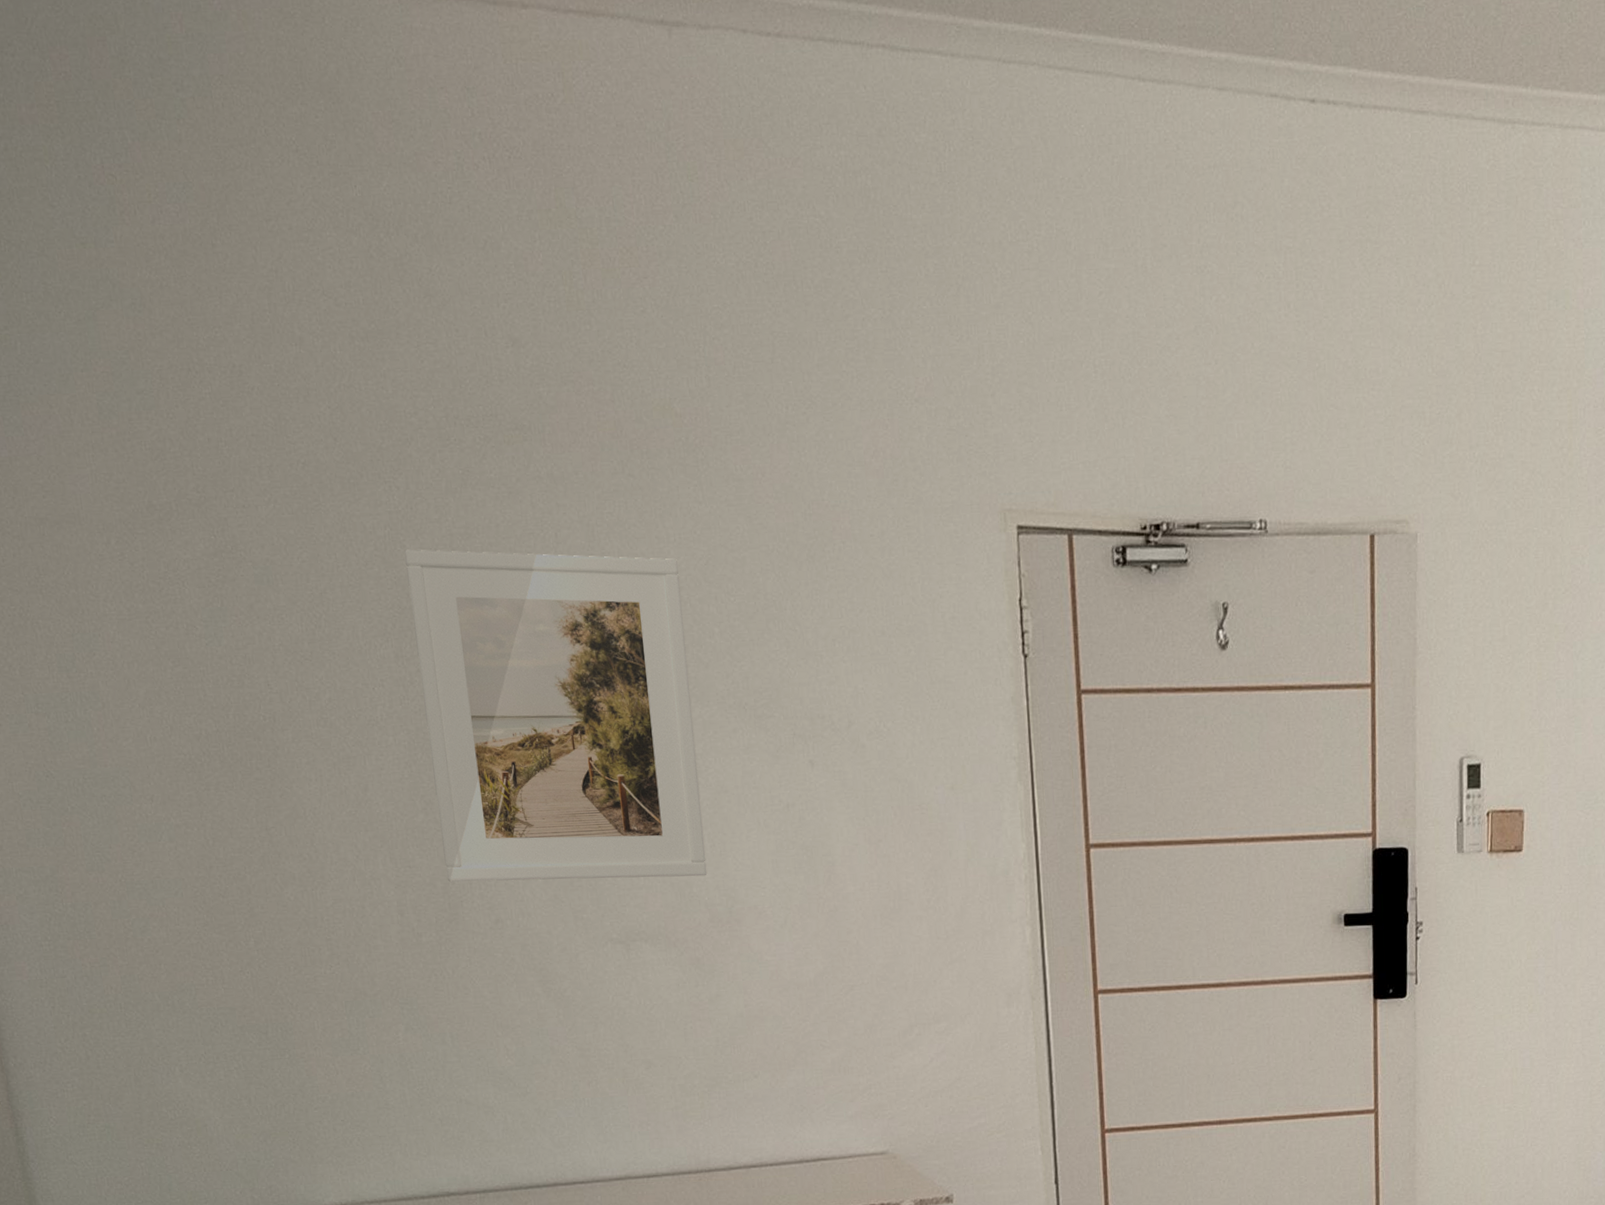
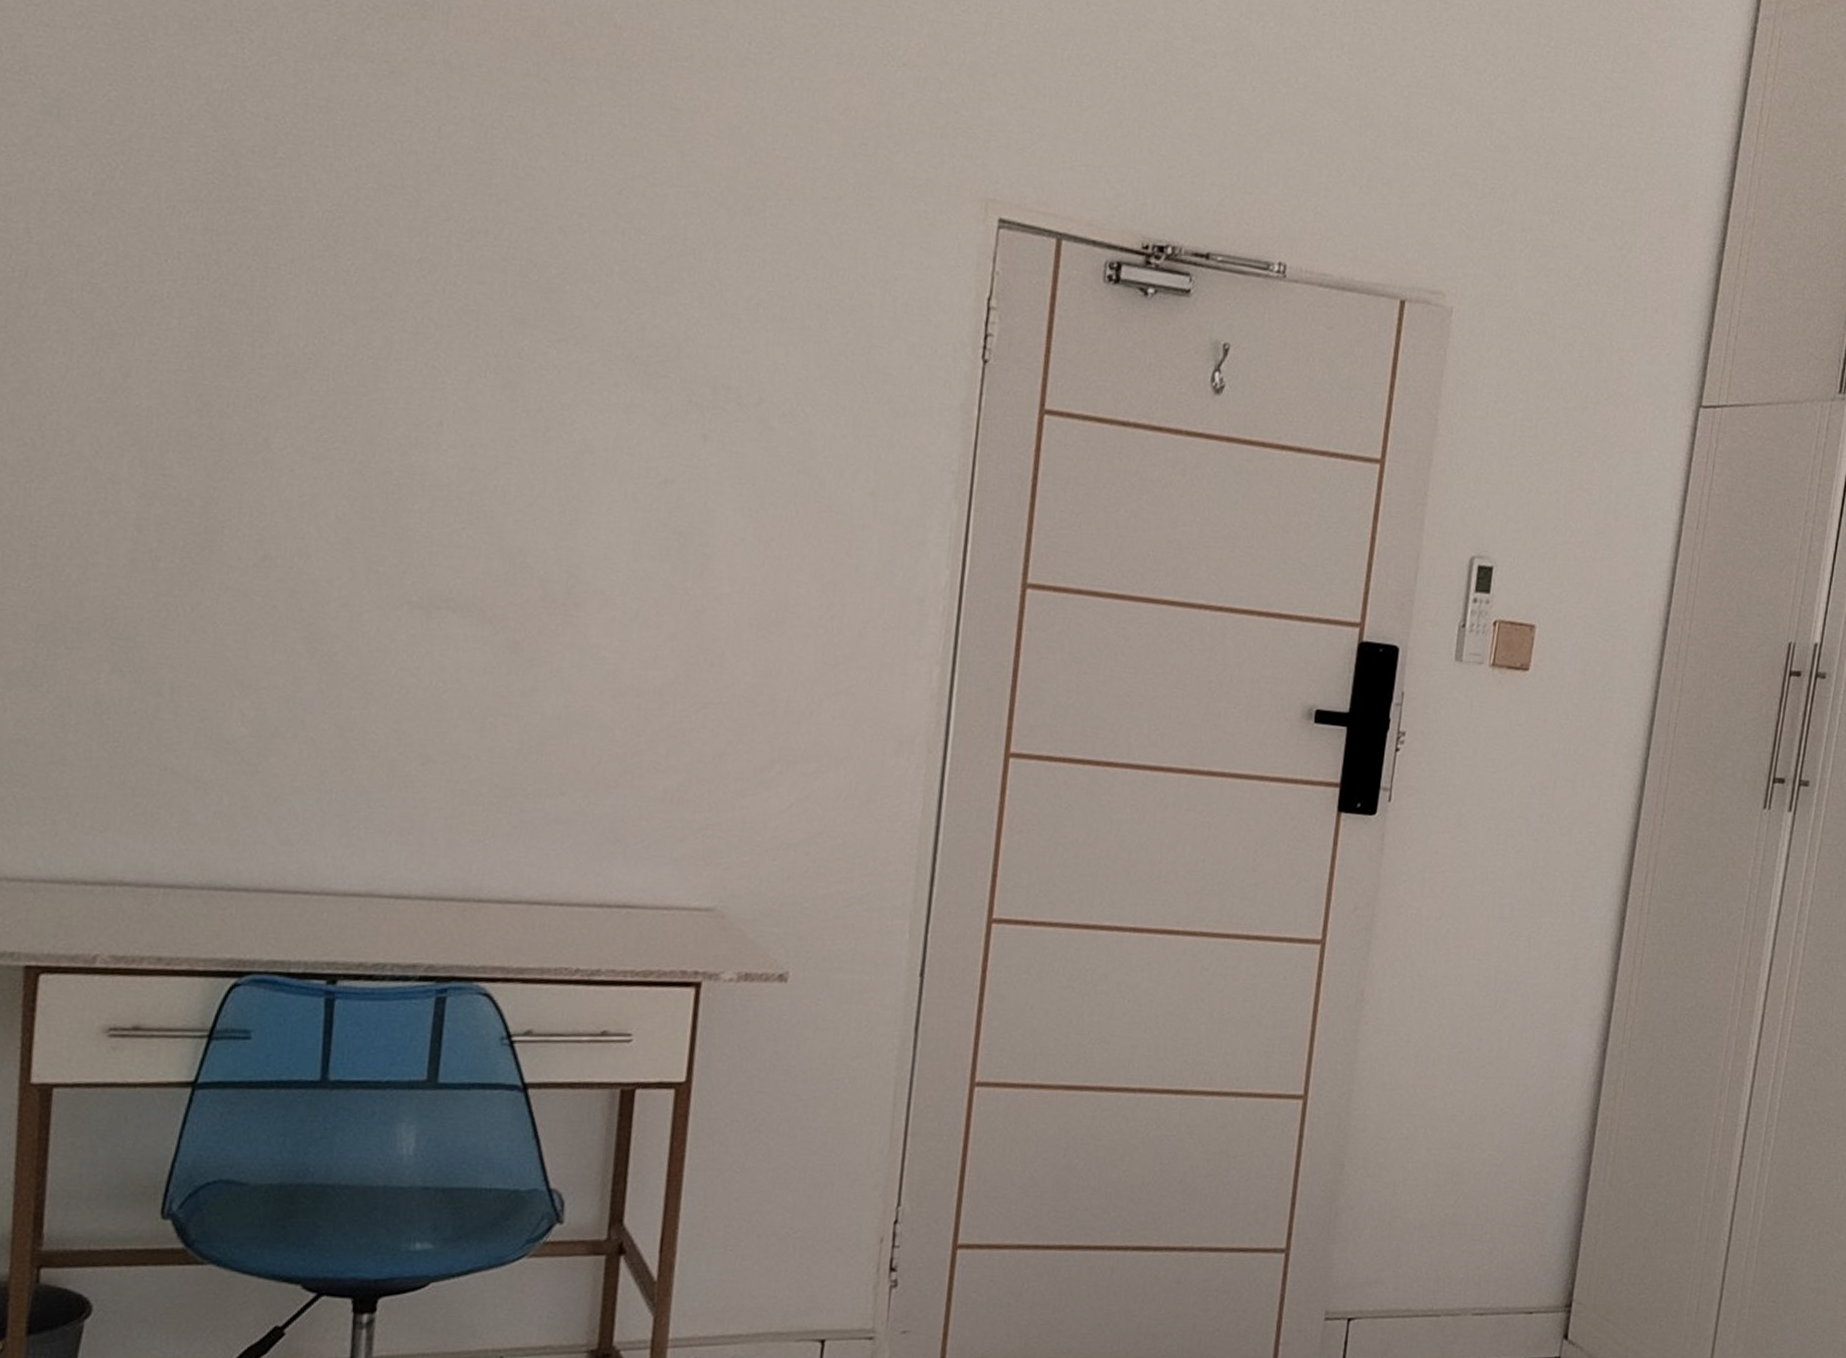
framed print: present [404,549,707,882] -> none [209,111,585,546]

